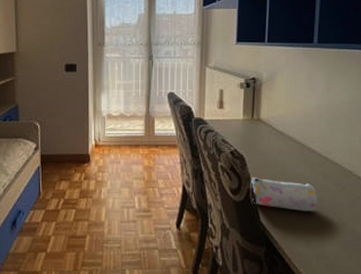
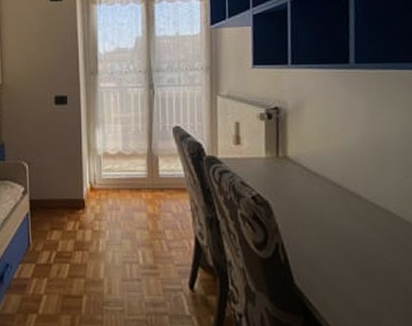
pencil case: present [250,177,318,212] -> none [278,228,369,273]

